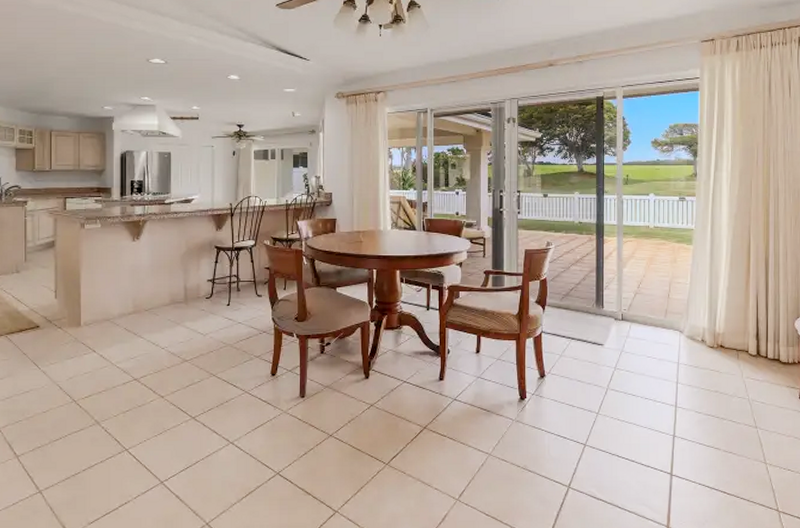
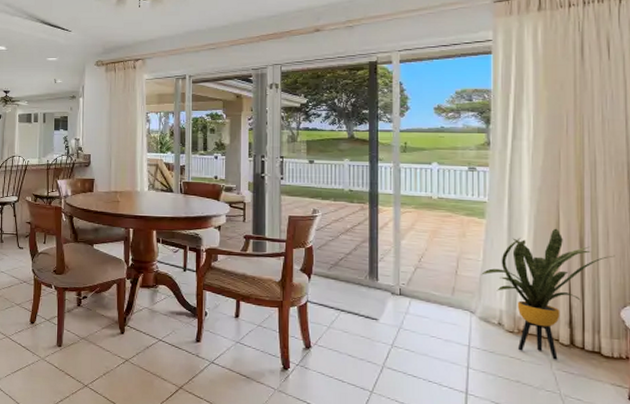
house plant: none [688,251,791,369] -> present [481,228,615,360]

